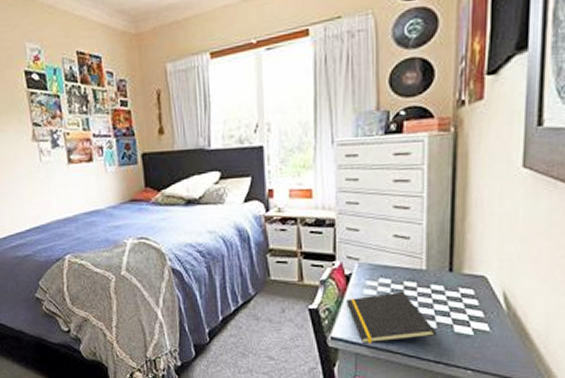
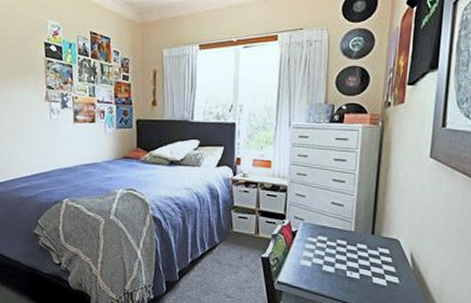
notepad: present [346,291,436,344] -> none [291,247,359,289]

